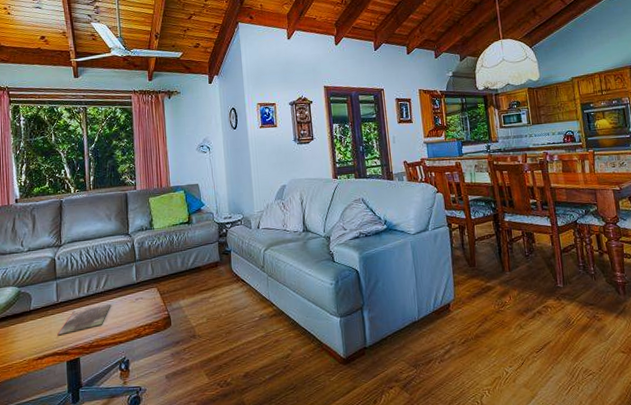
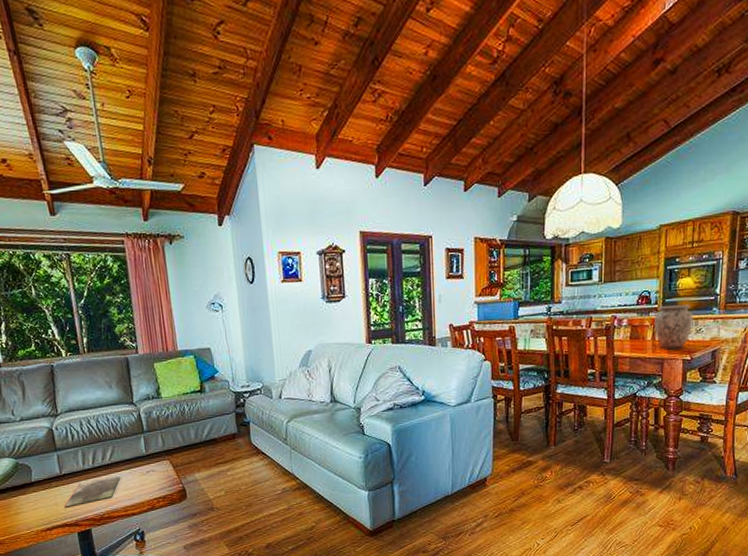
vase: none [581,142,616,182] -> present [654,304,694,350]

